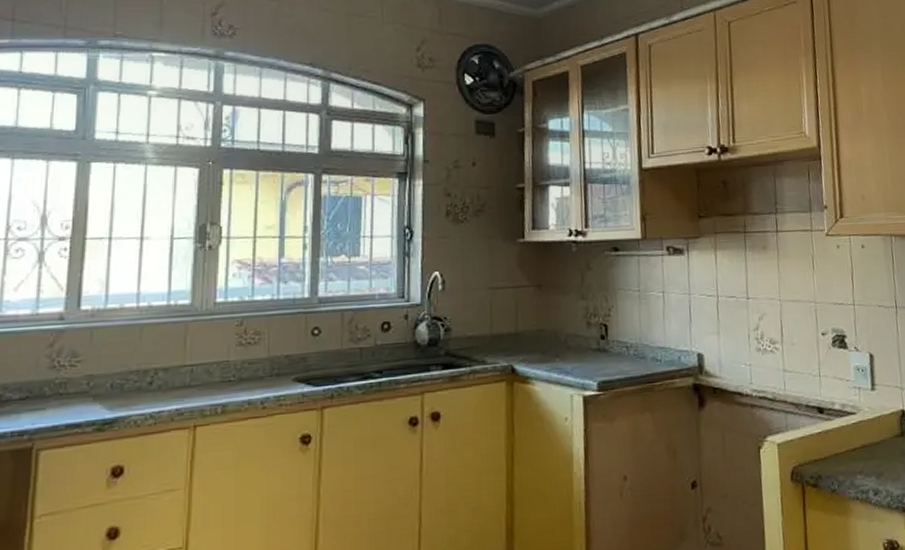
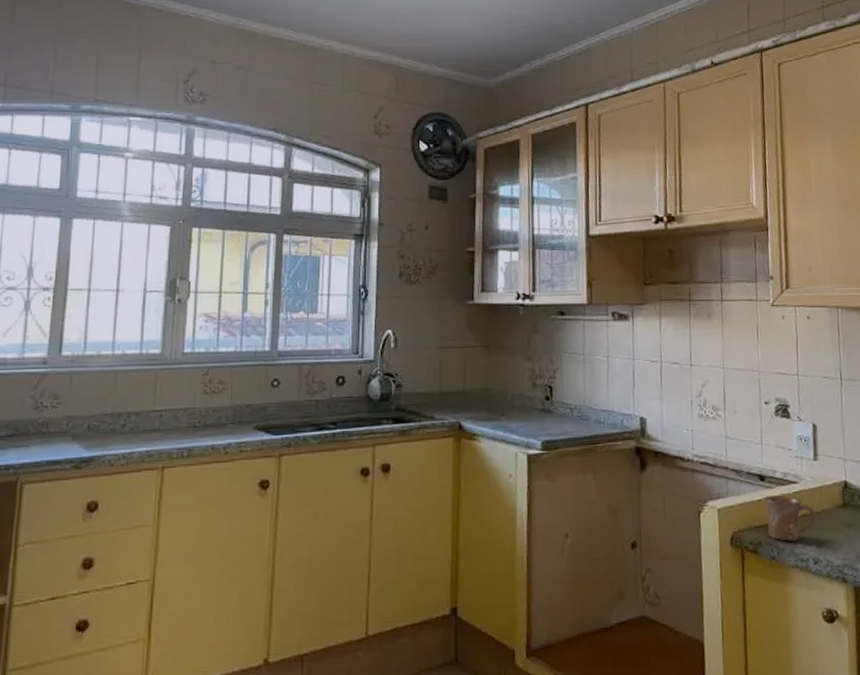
mug: none [824,427,875,474] -> present [764,495,816,542]

